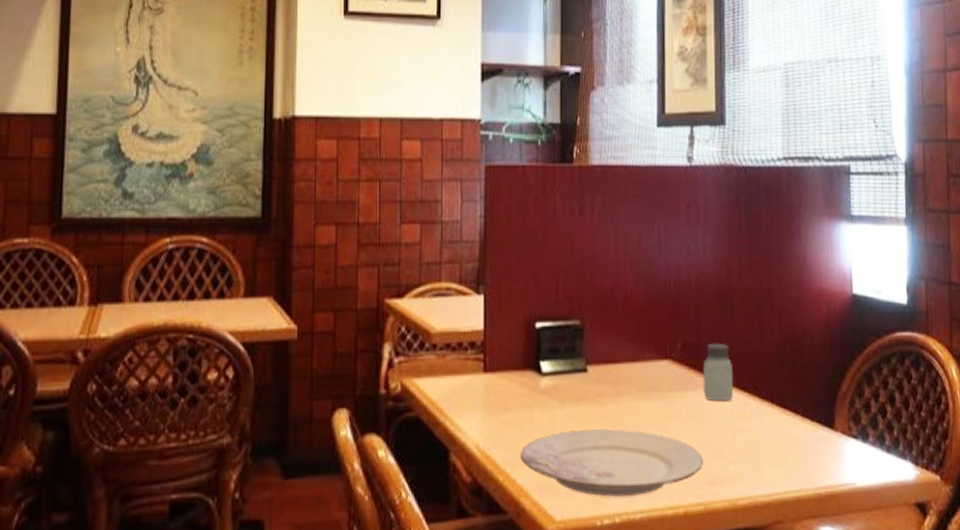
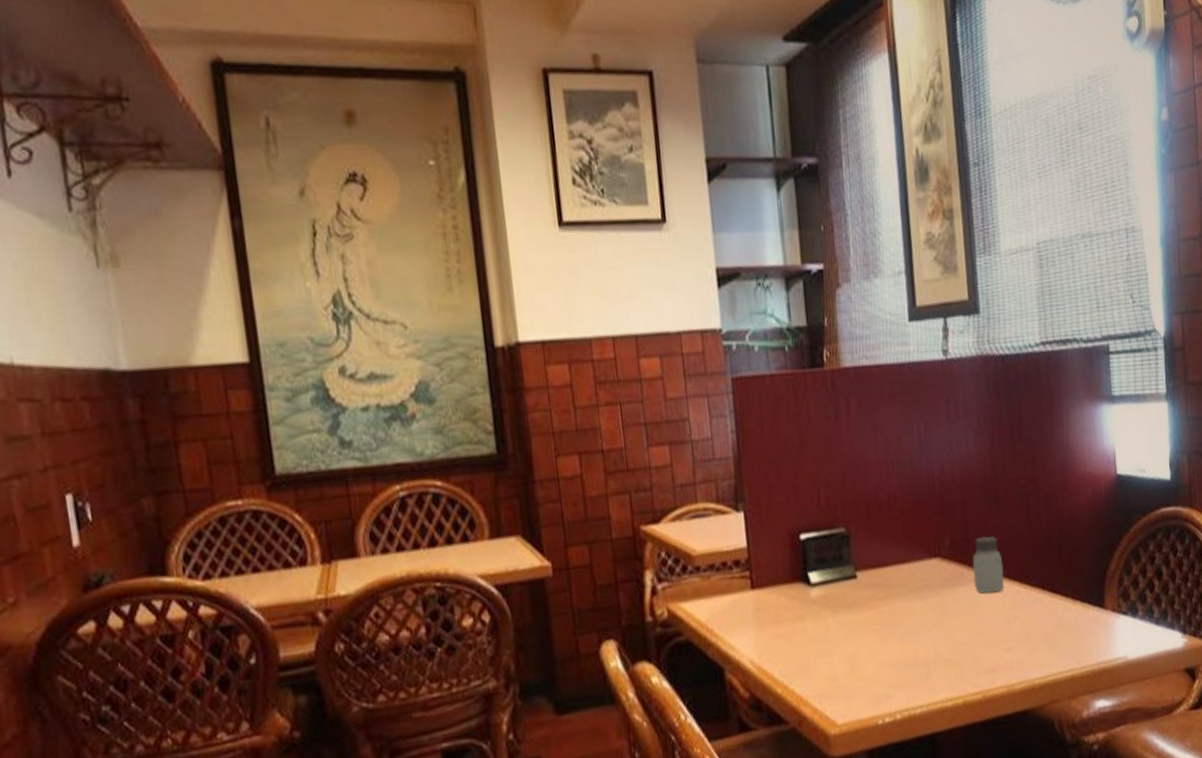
plate: present [519,429,704,497] -> none [795,630,980,697]

